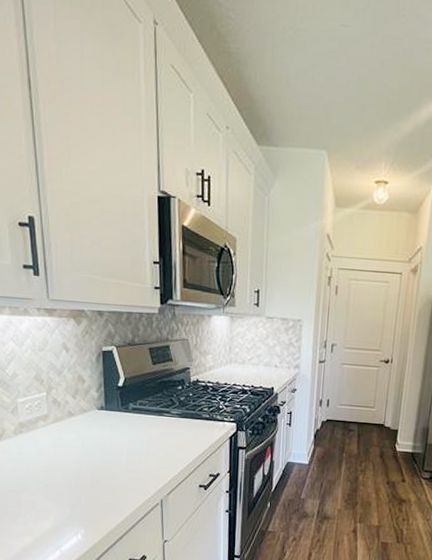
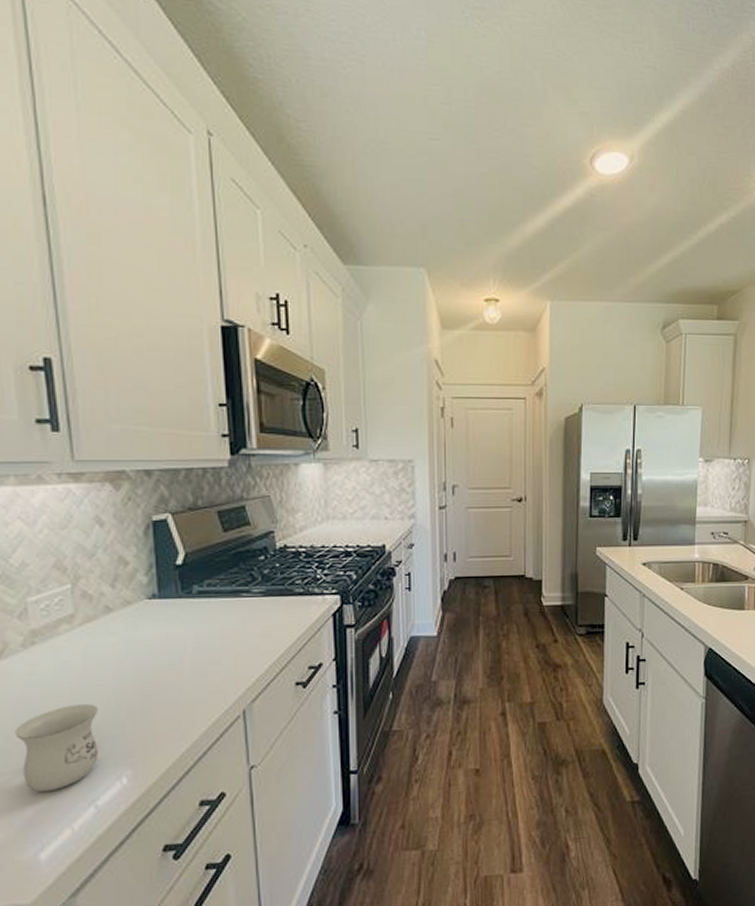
mug: none [10,479,63,536] -> present [15,704,99,793]

